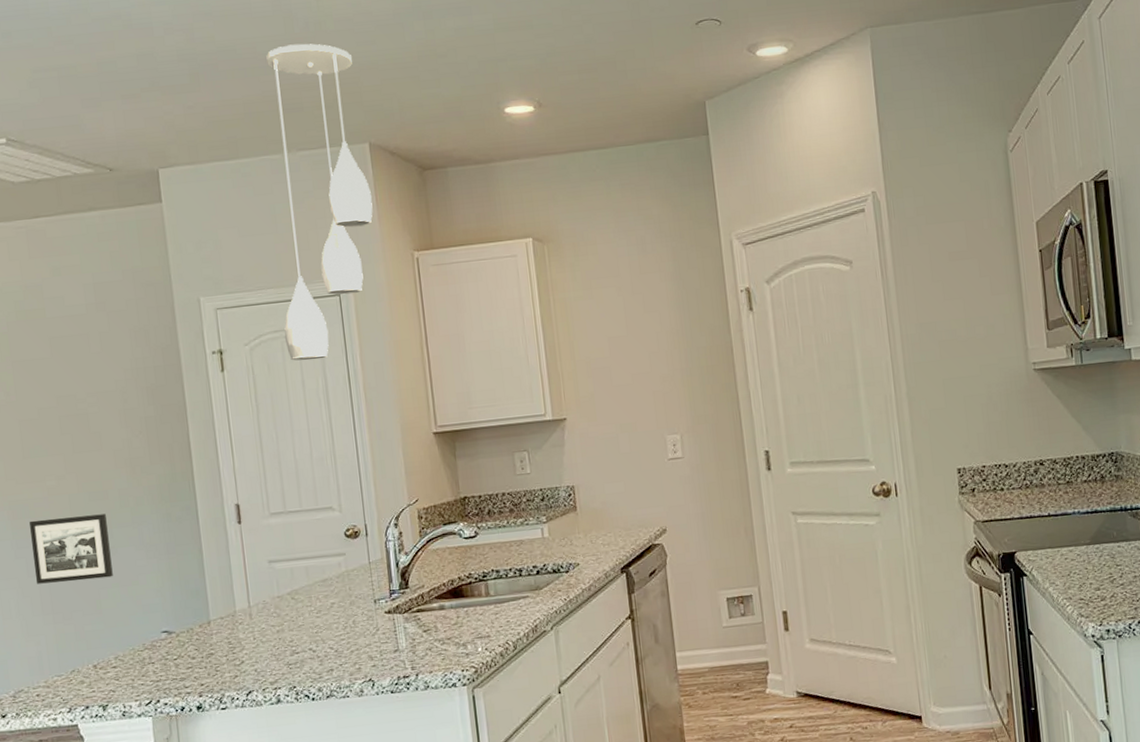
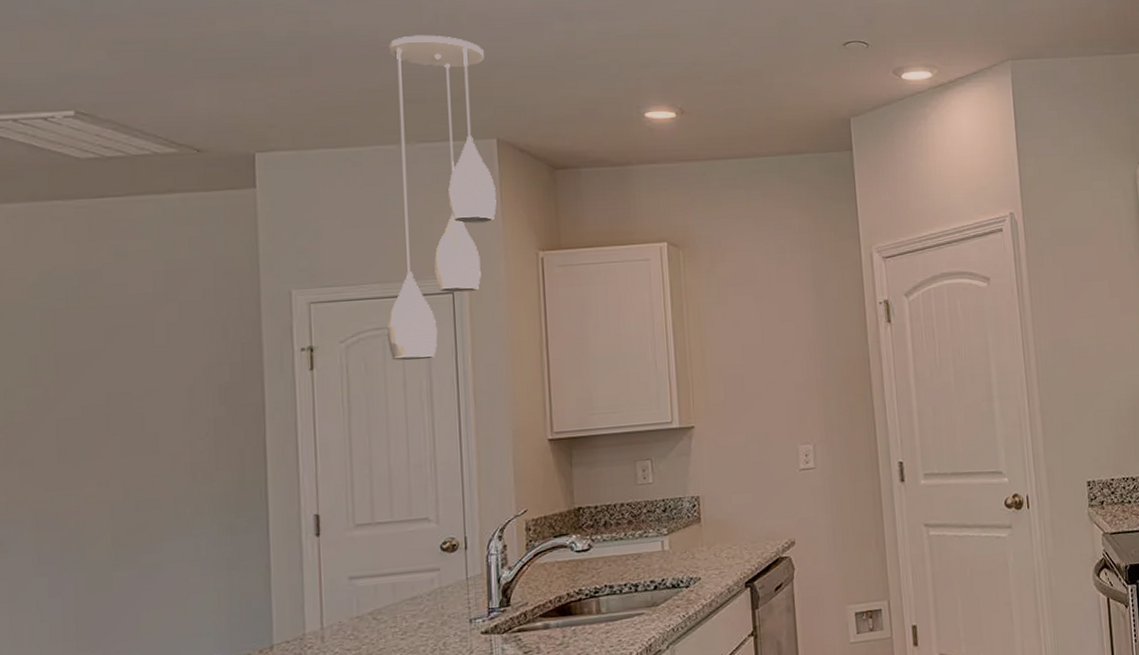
picture frame: present [29,514,113,584] -> none [58,525,158,606]

